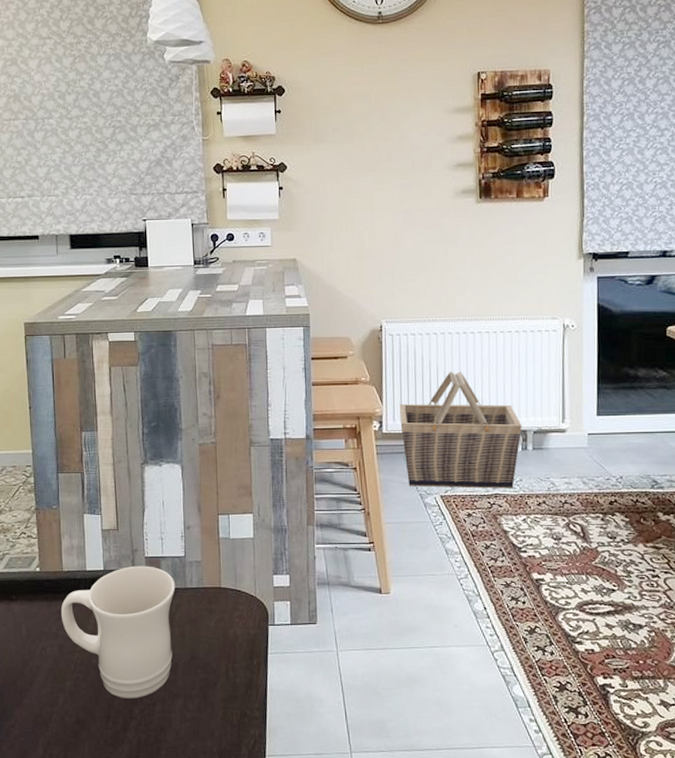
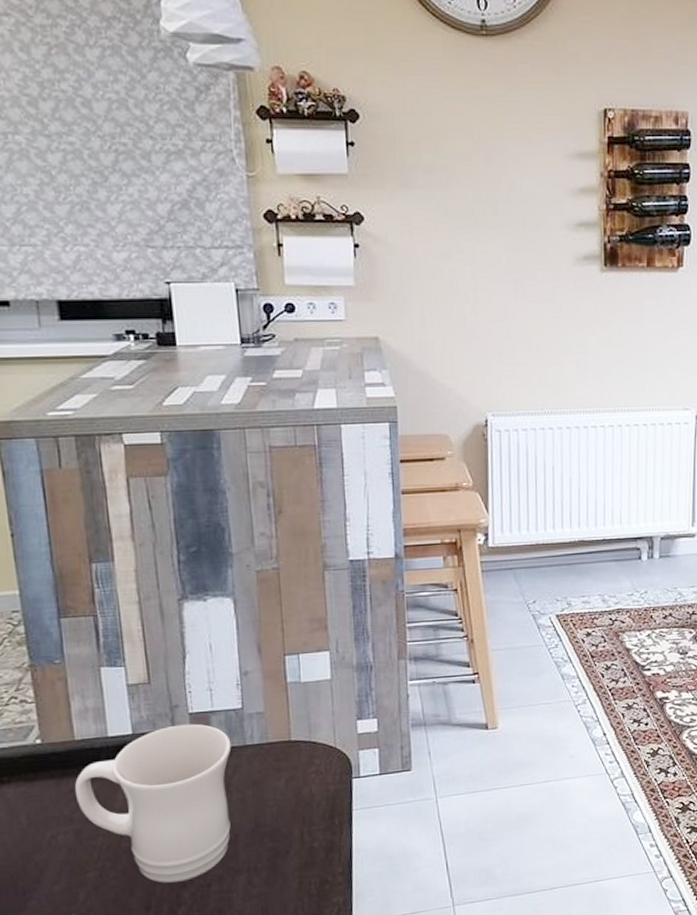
basket: present [399,372,522,489] -> none [509,472,648,606]

